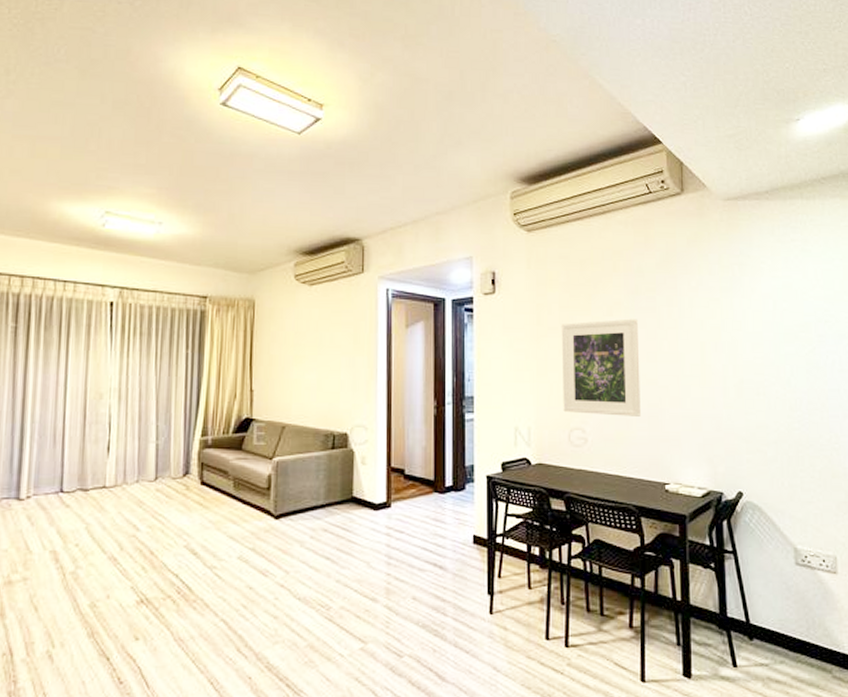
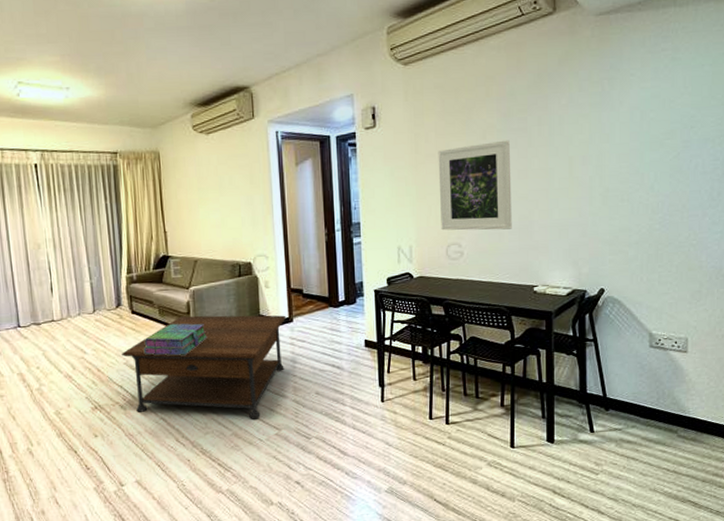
coffee table: none [183,492,384,628] -> present [122,315,287,419]
stack of books: none [211,500,289,540] -> present [144,323,208,356]

